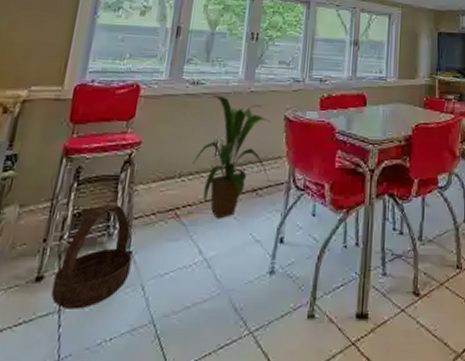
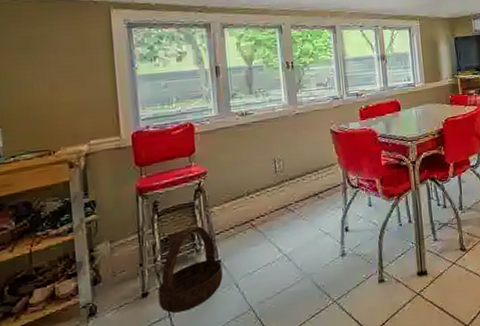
house plant: present [192,96,271,219] -> none [256,122,328,223]

